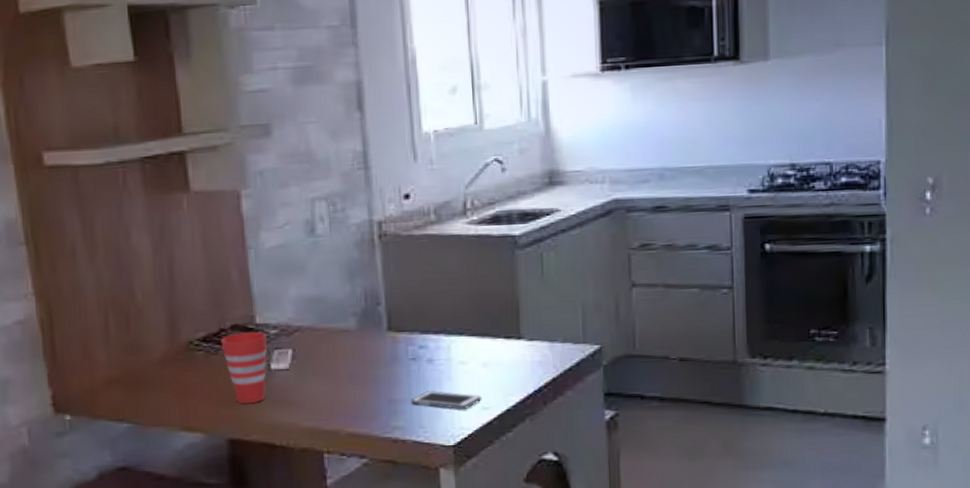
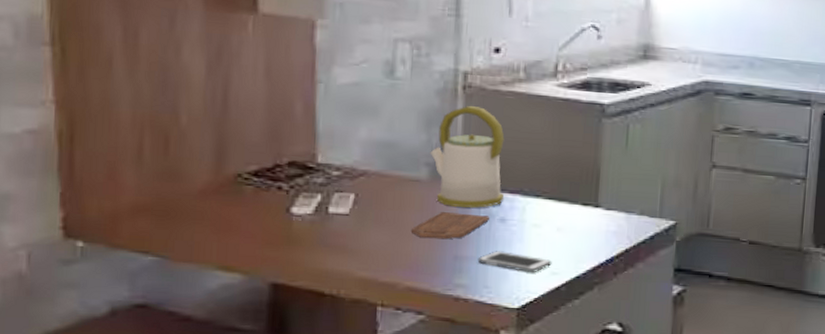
cup: present [221,331,267,404] -> none [275,170,327,248]
cutting board: none [346,357,417,385] -> present [410,212,489,240]
kettle: none [355,252,429,352] -> present [430,105,505,208]

